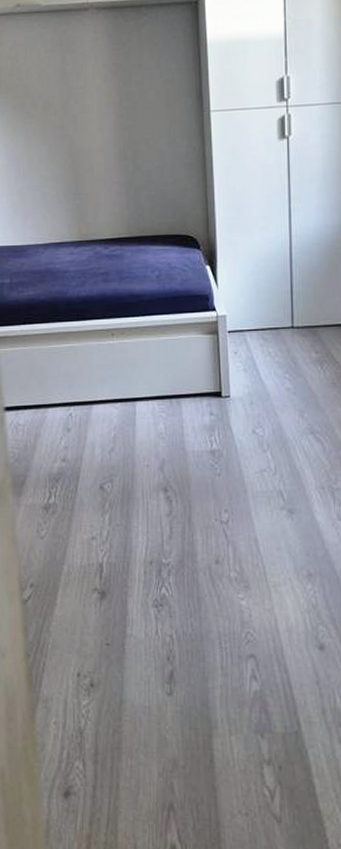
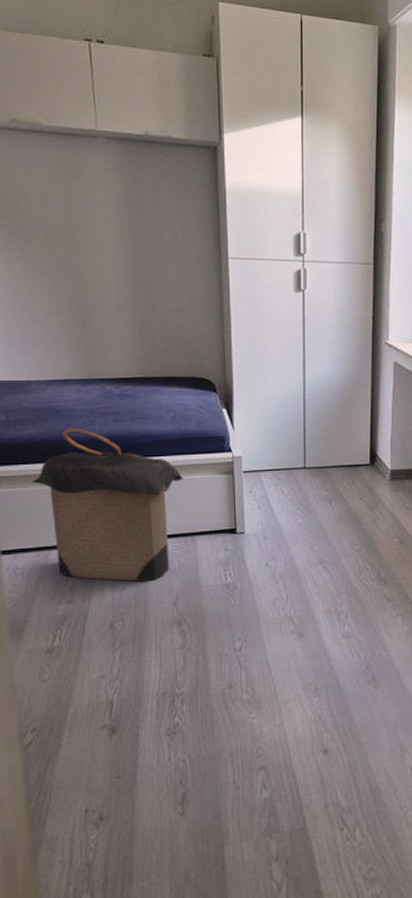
laundry hamper: none [31,289,169,443] -> present [31,428,184,582]

